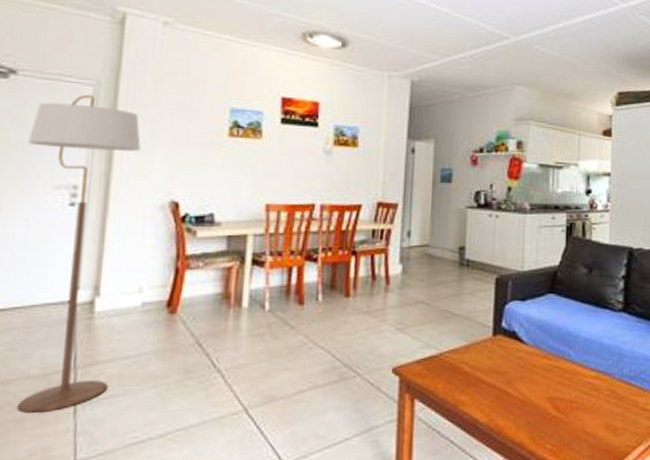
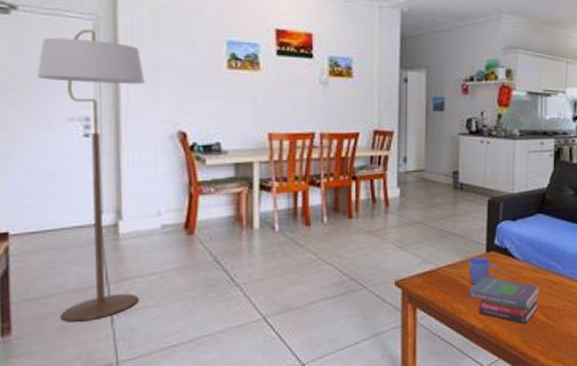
books: none [472,363,550,418] -> present [468,276,540,324]
mug: none [474,342,505,373] -> present [469,257,498,285]

